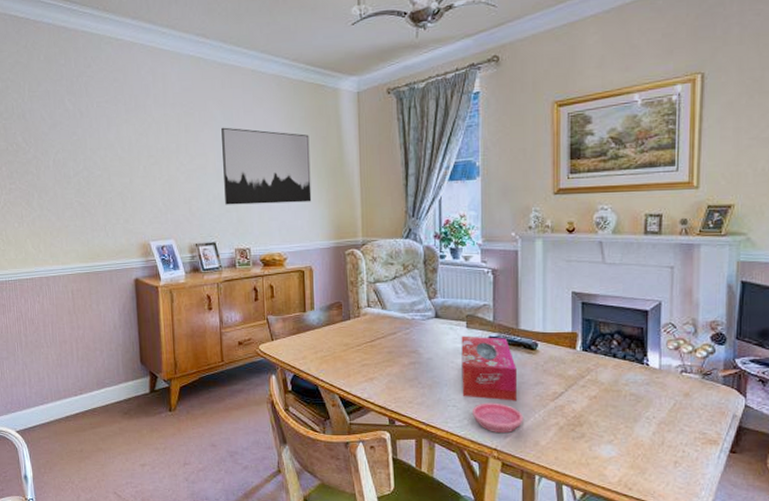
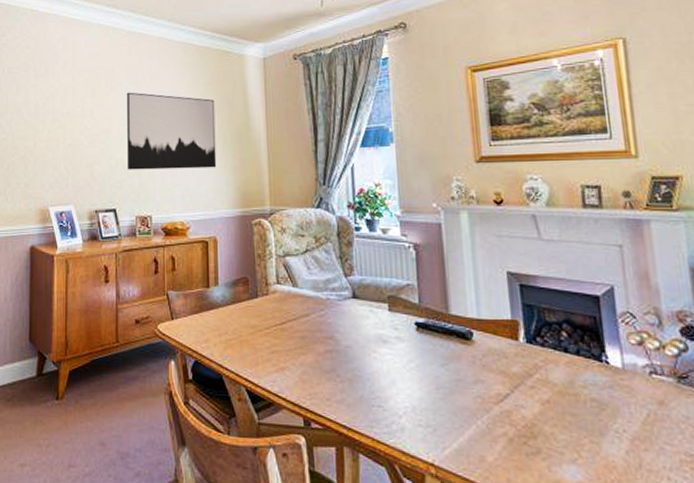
tissue box: present [461,336,517,401] -> none [383,320,453,403]
saucer: present [471,402,523,434] -> none [400,403,464,445]

